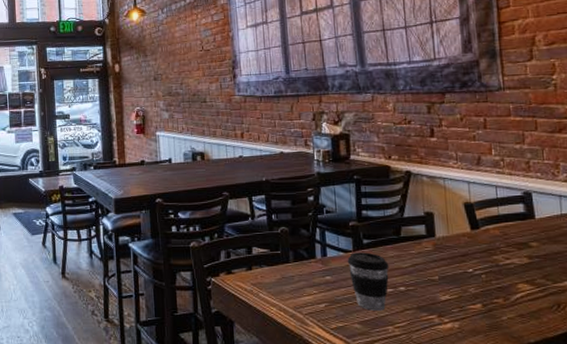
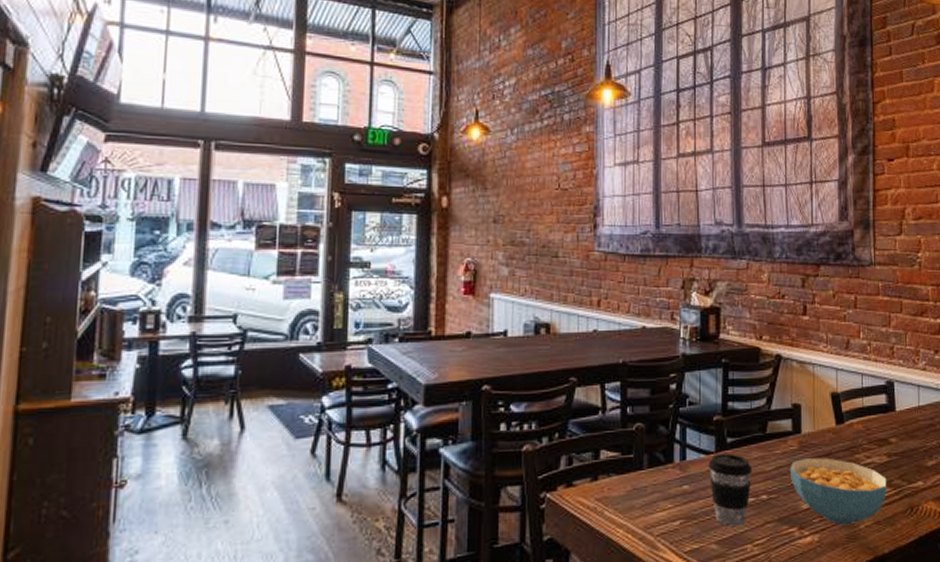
cereal bowl: none [425,258,530,316] -> present [789,457,887,525]

